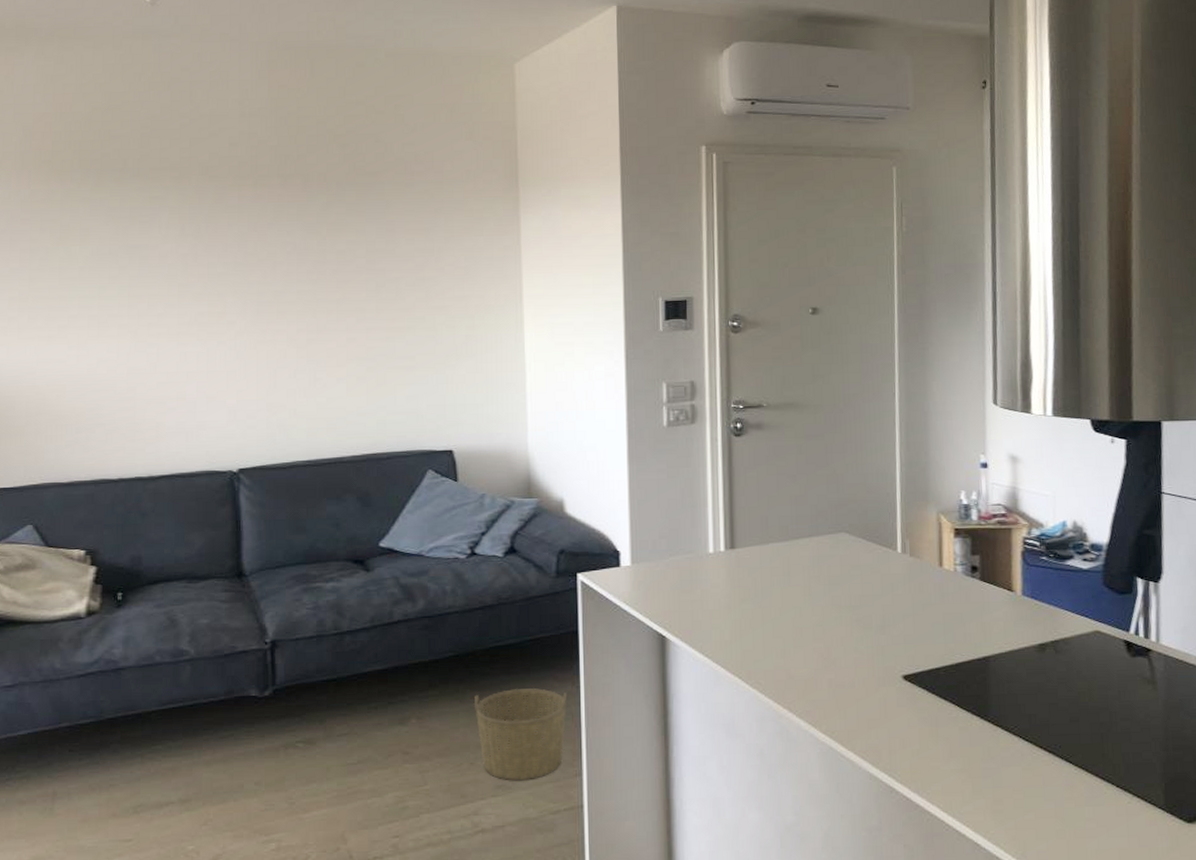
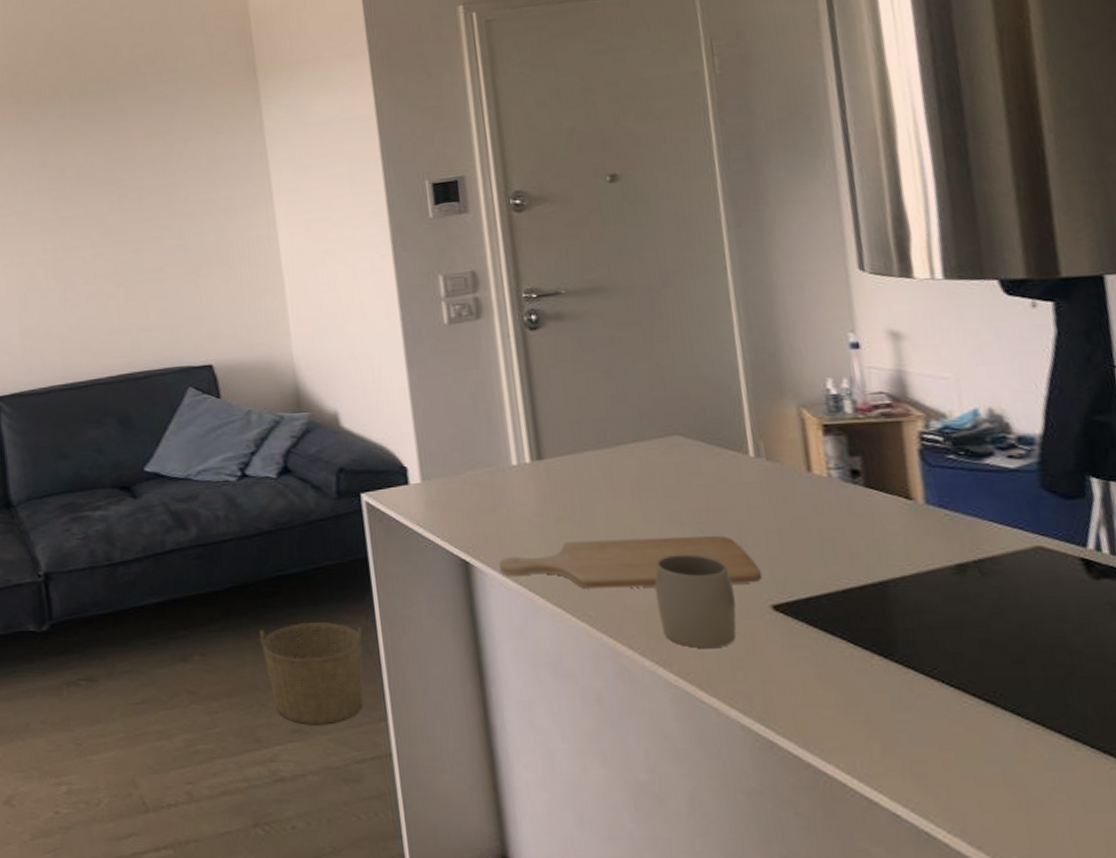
chopping board: none [690,617,897,661] -> present [499,536,761,589]
mug: none [814,632,875,712] -> present [654,554,737,649]

